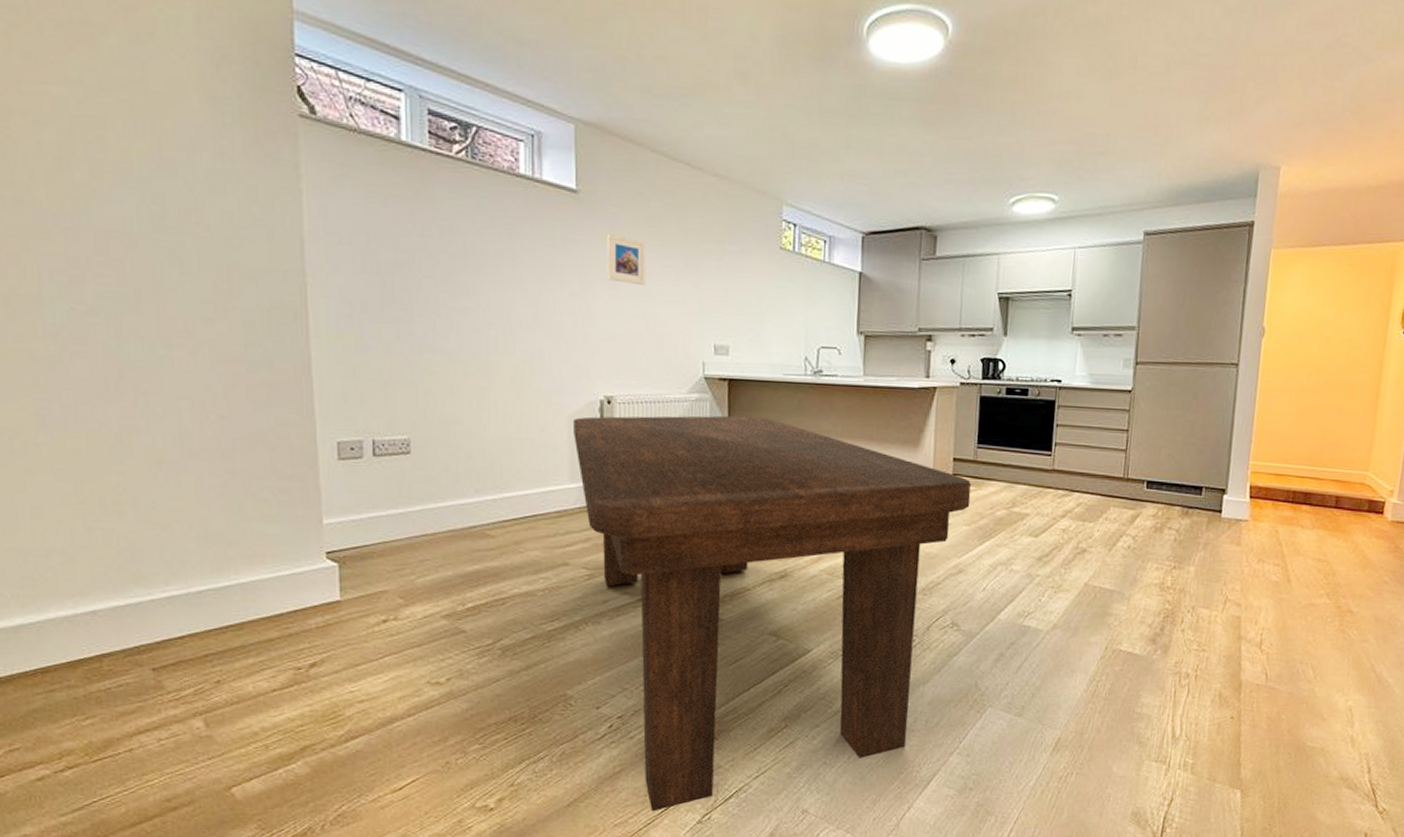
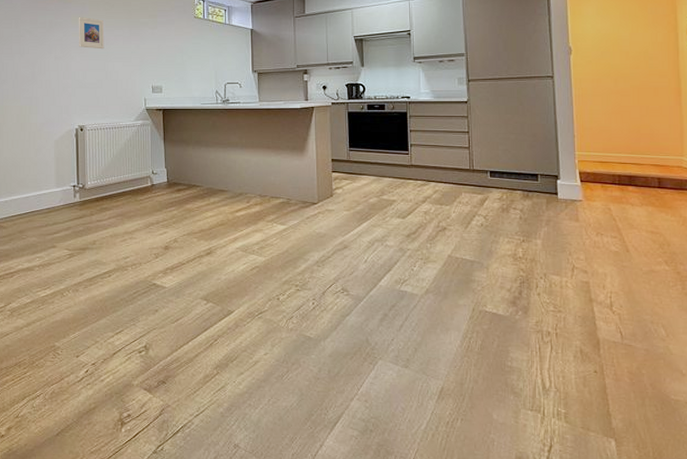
dining table: present [572,415,971,812] -> none [57,135,348,442]

